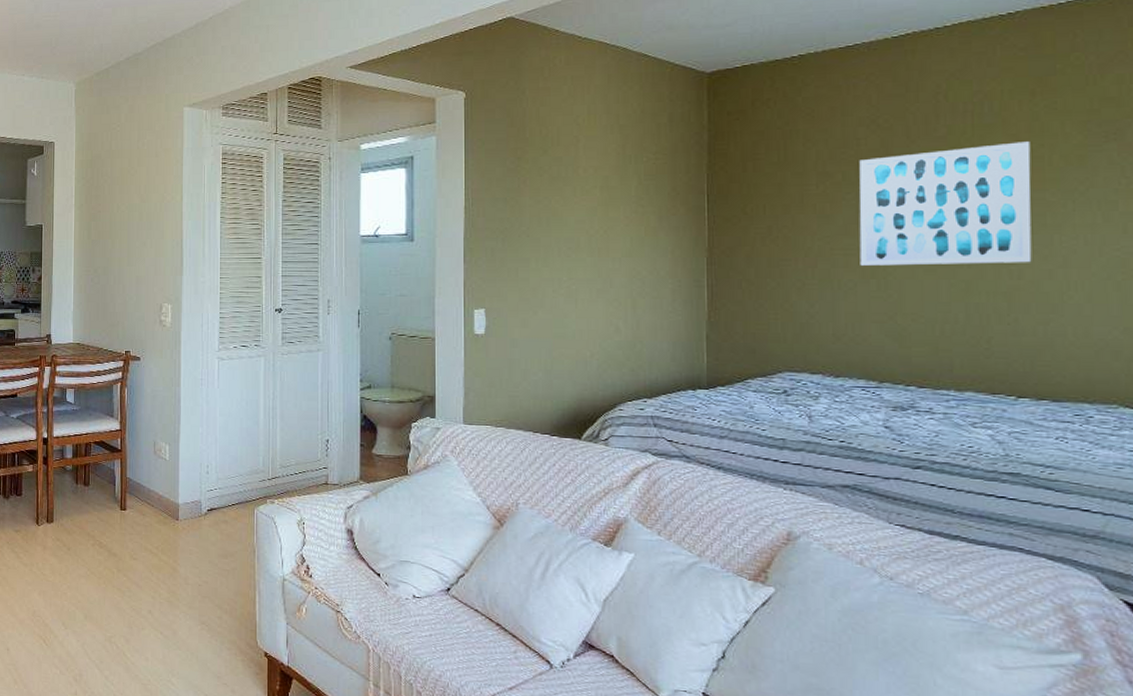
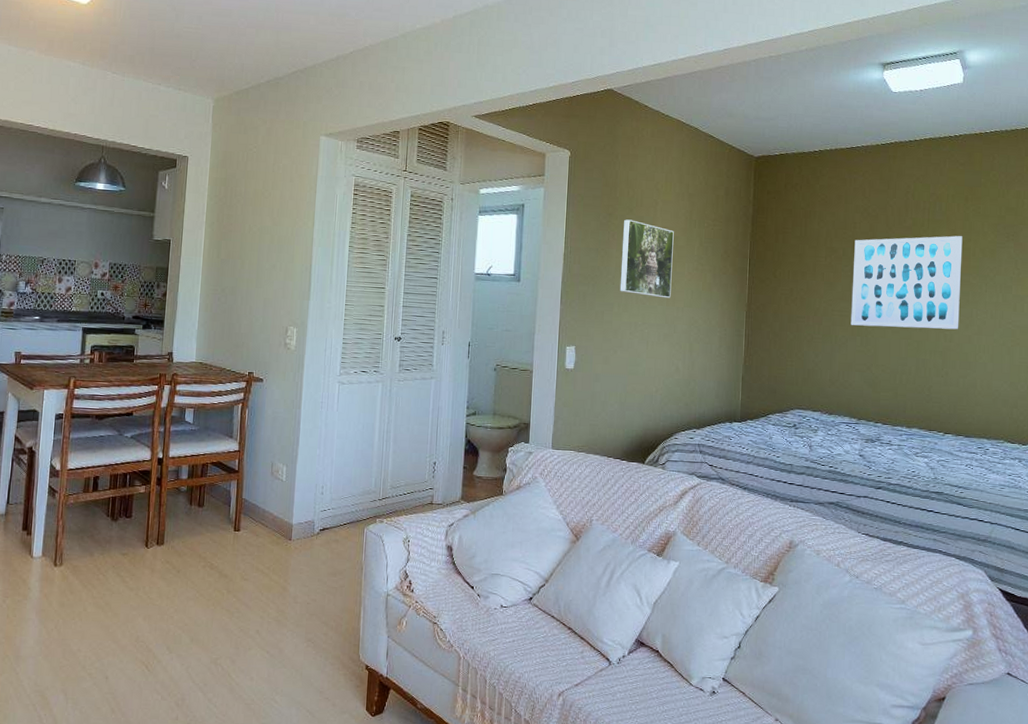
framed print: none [536,162,603,248] -> present [619,219,674,299]

